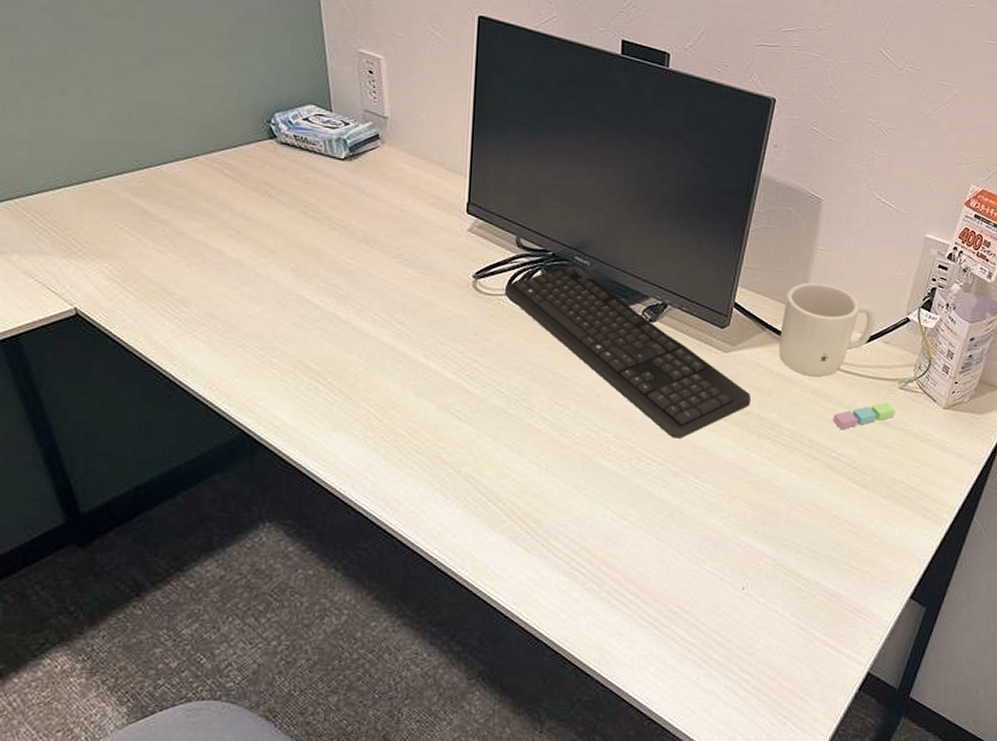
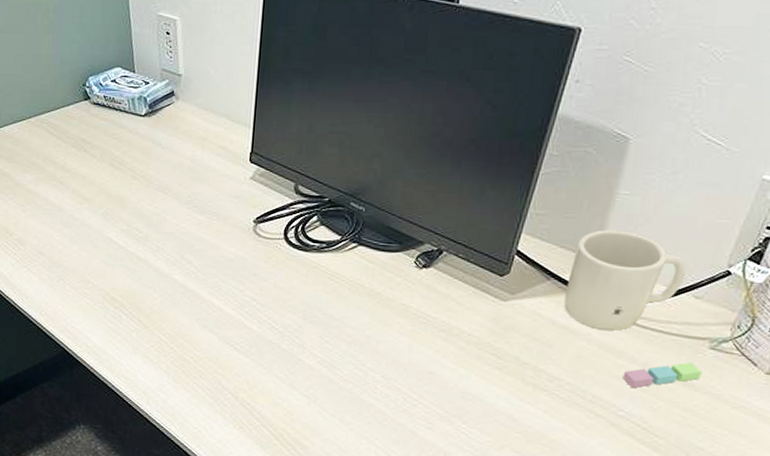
computer keyboard: present [504,266,750,438] -> none [281,212,528,384]

